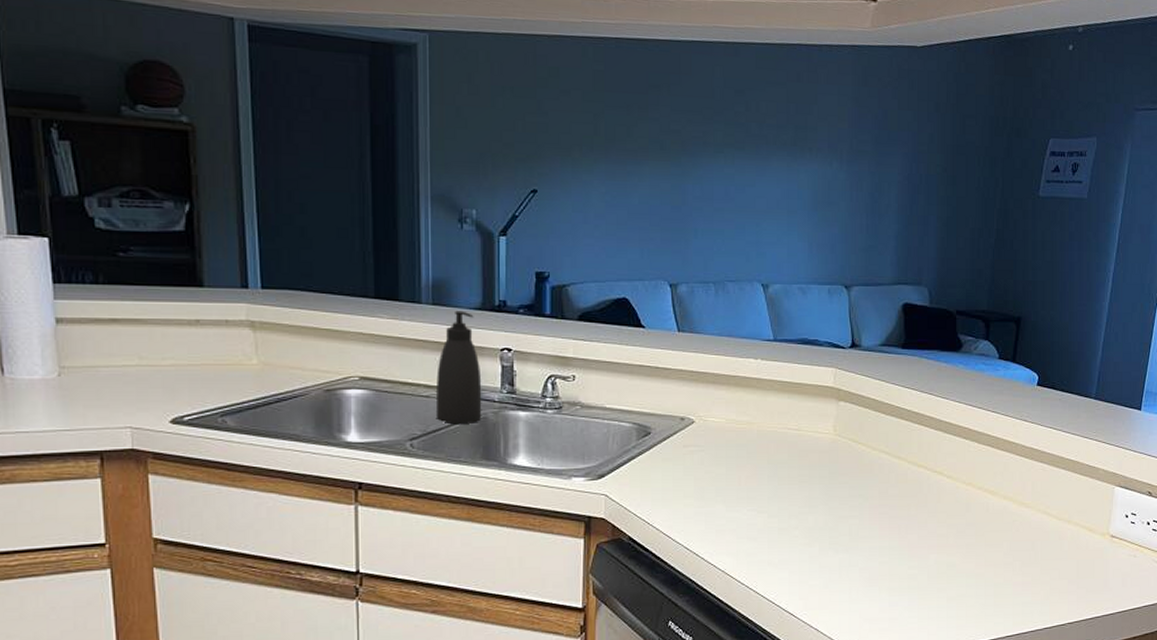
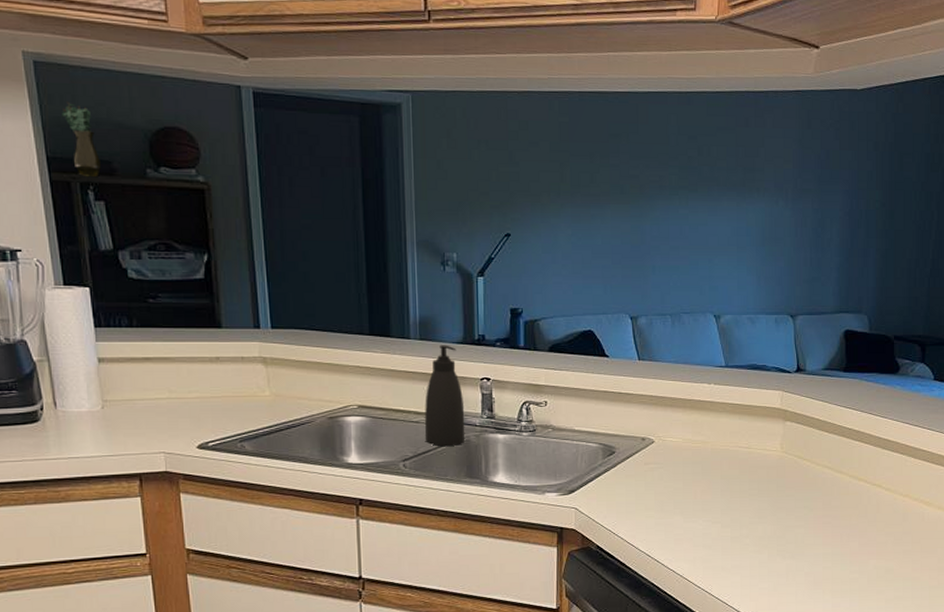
vase: none [23,28,67,114] -> present [61,101,101,178]

